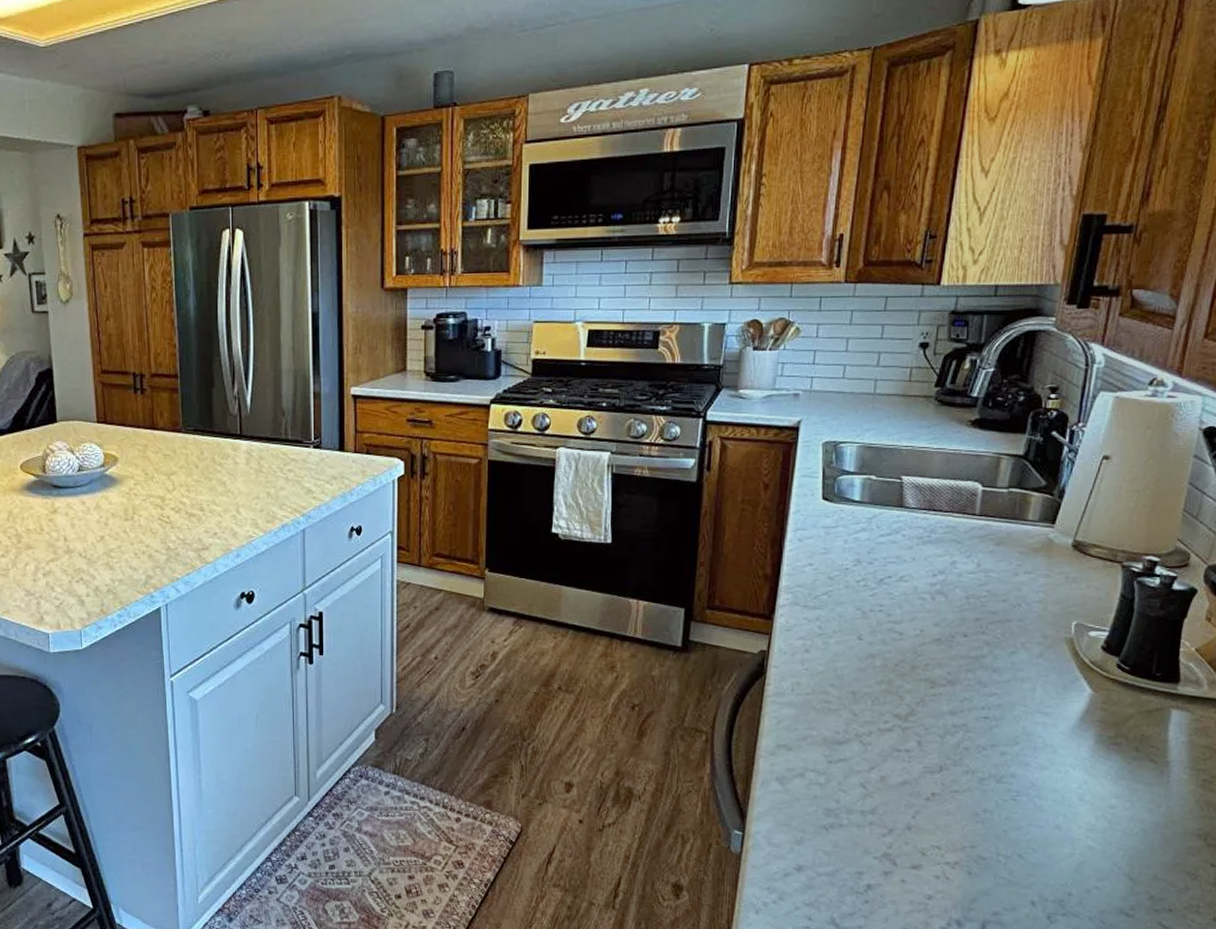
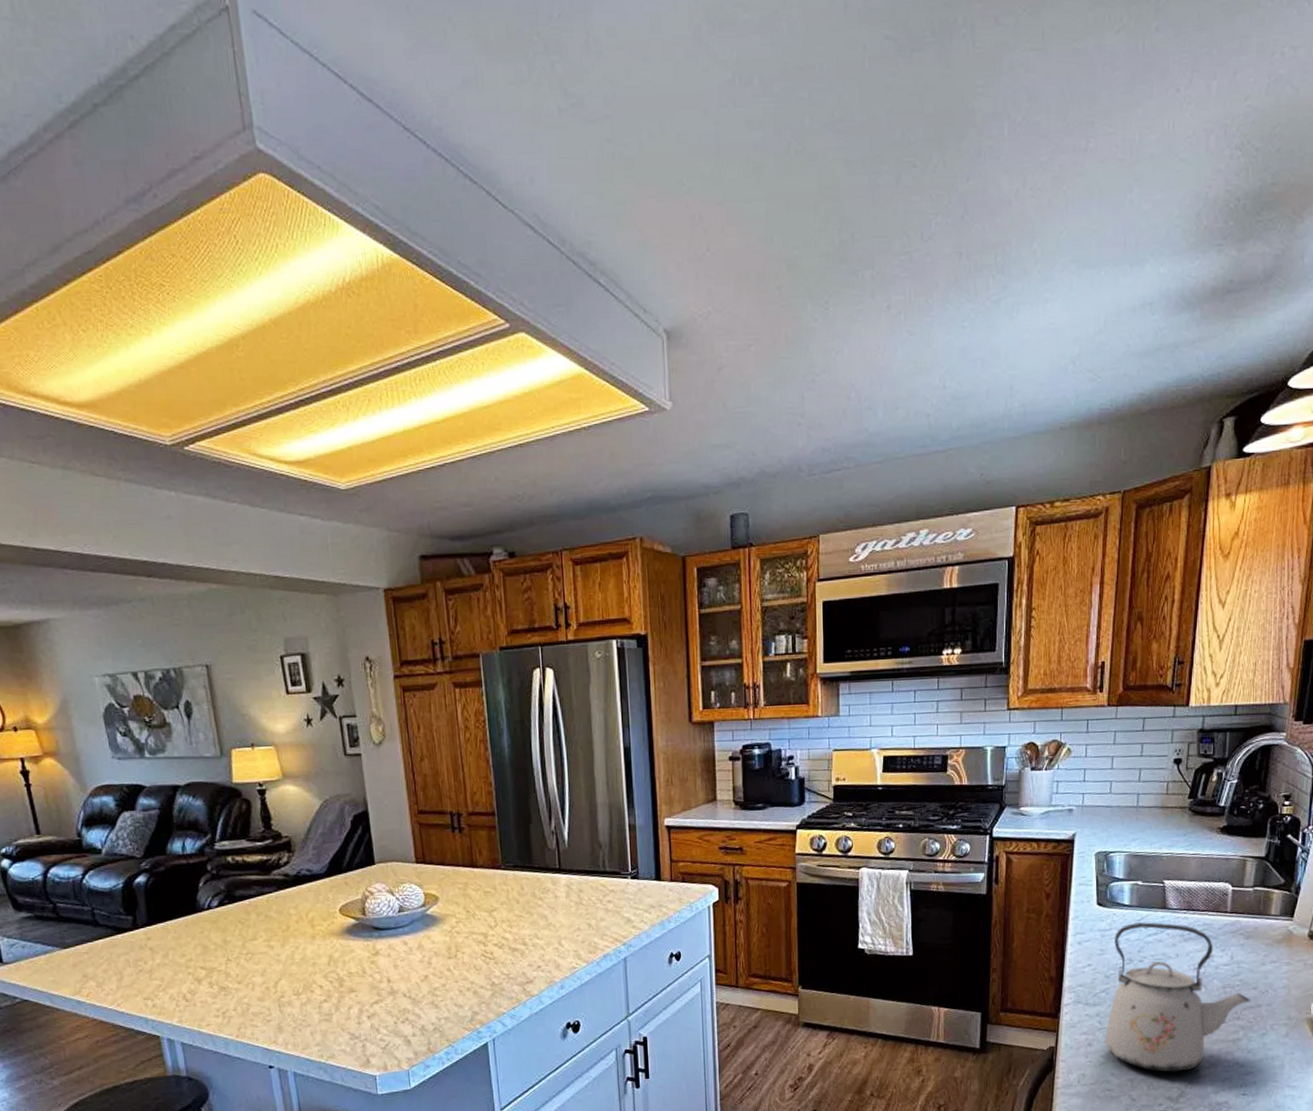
kettle: none [824,521,999,688] -> present [1105,922,1251,1073]

